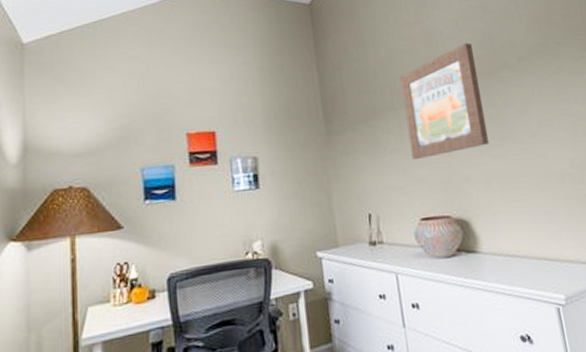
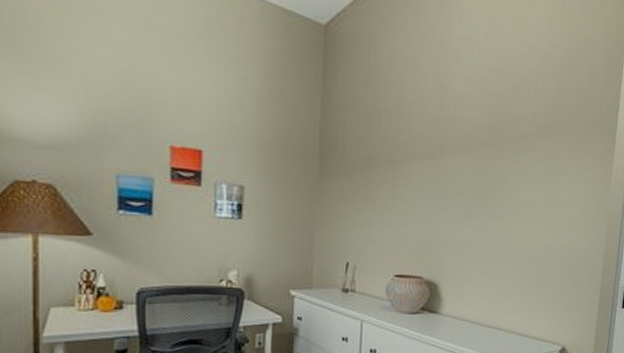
wall art: present [400,42,490,159] -> none [398,107,482,219]

